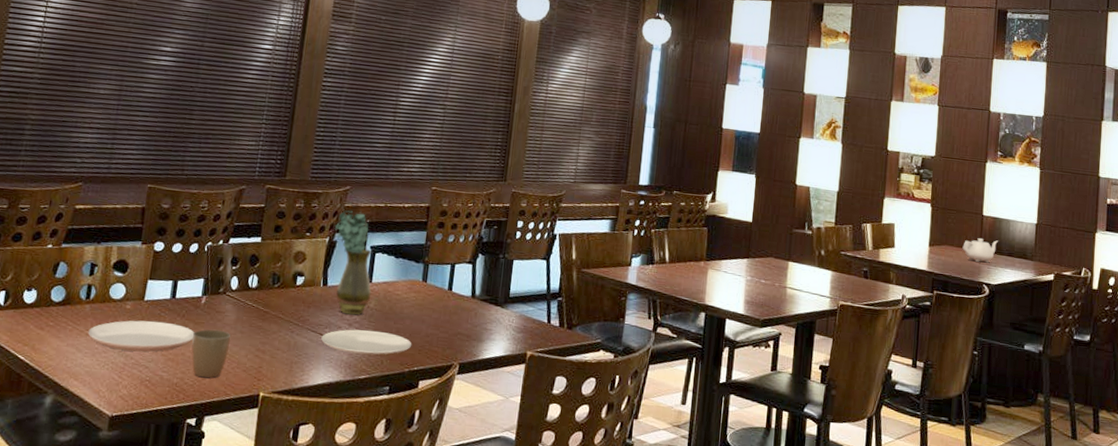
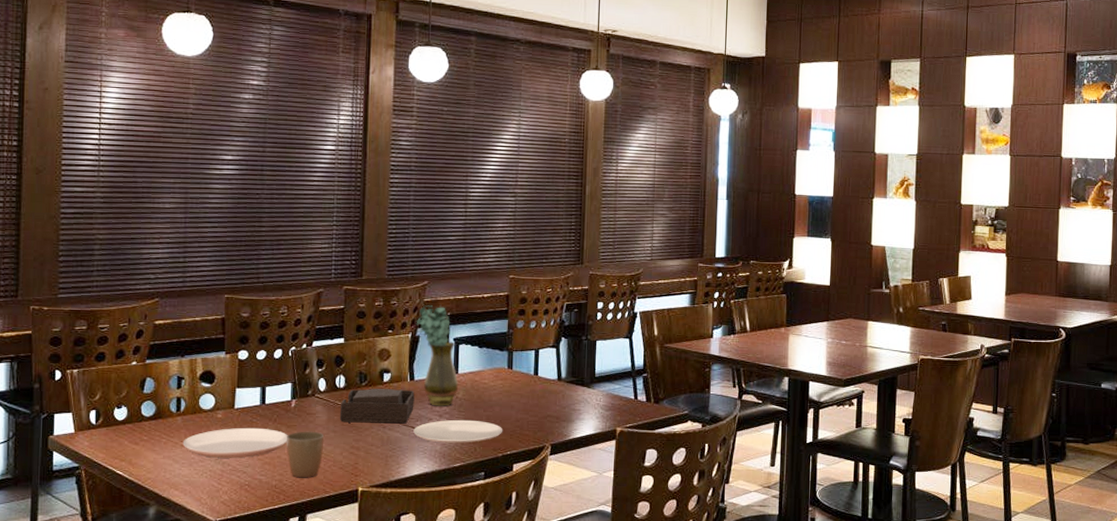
napkin holder: none [248,290,326,330] -> present [339,389,415,424]
teapot: present [962,238,999,263] -> none [1038,284,1074,307]

